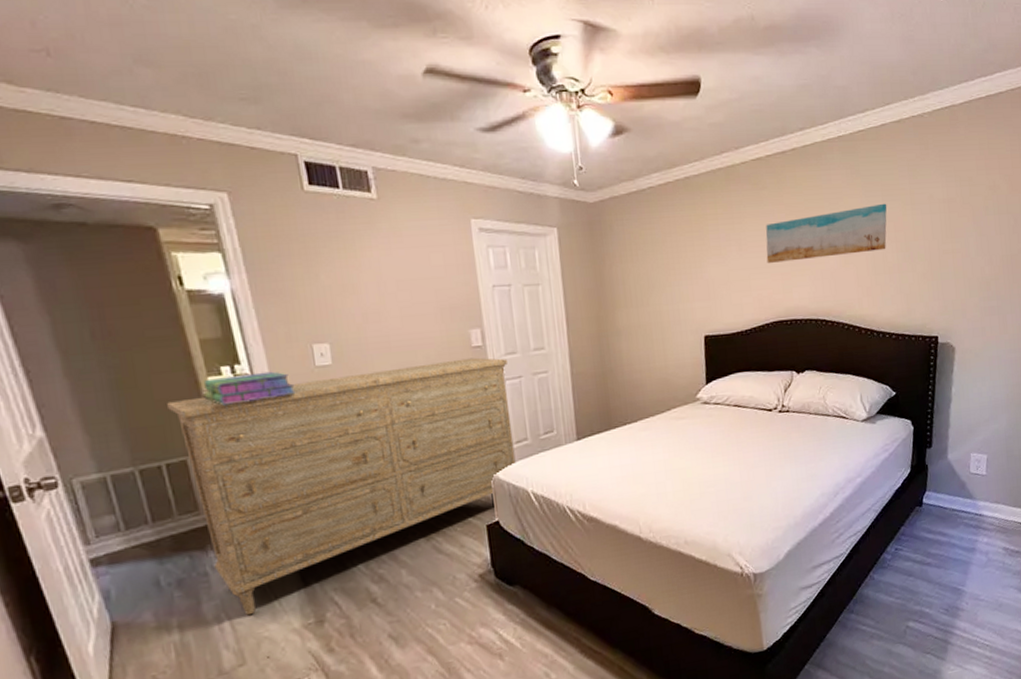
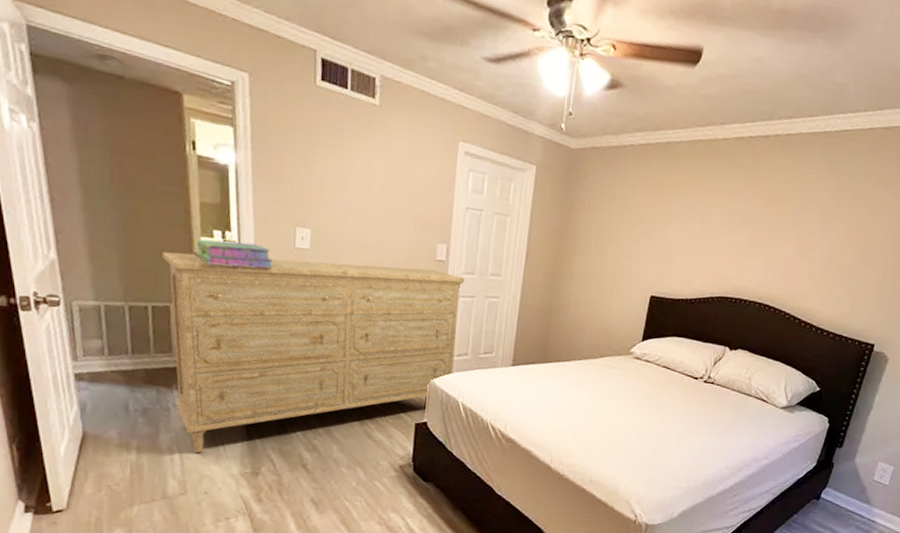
wall art: present [766,203,887,263] -> none [726,202,856,251]

